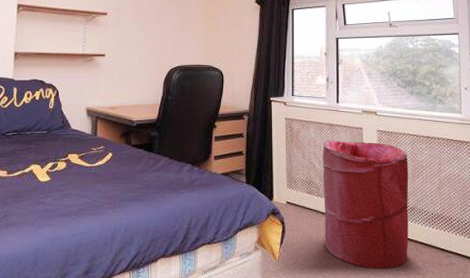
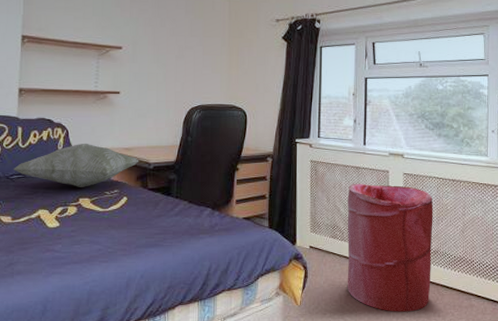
decorative pillow: none [8,102,123,145] -> present [12,143,139,188]

